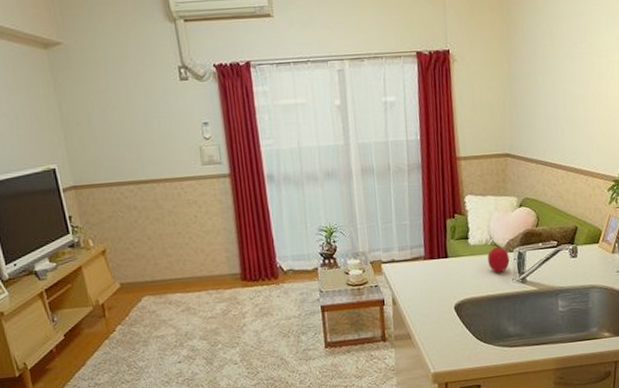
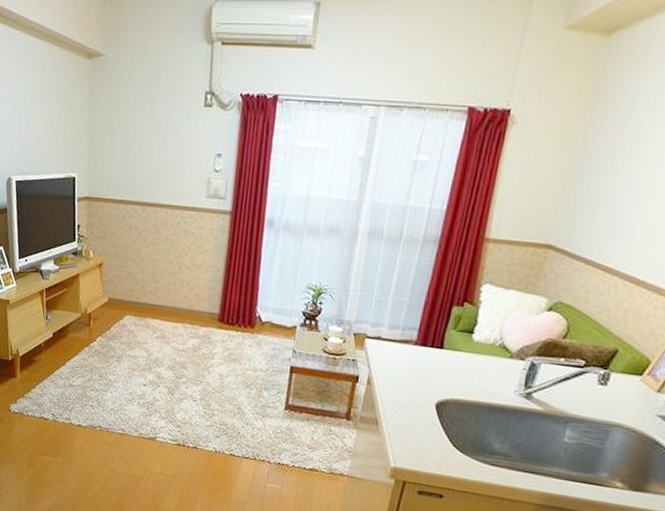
fruit: present [487,246,510,273] -> none [489,349,519,381]

